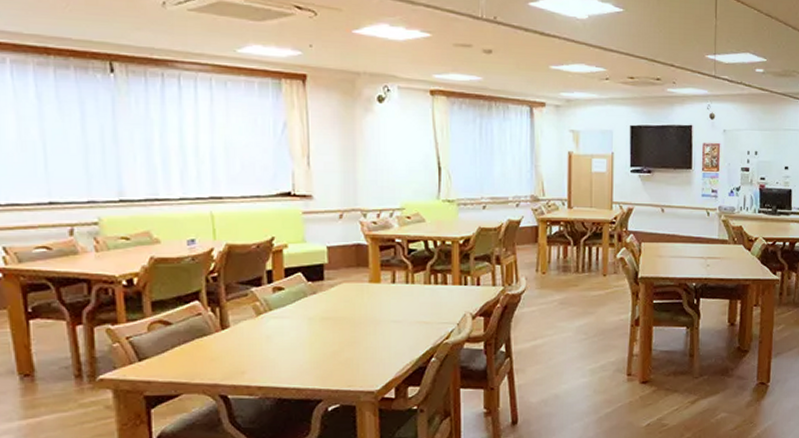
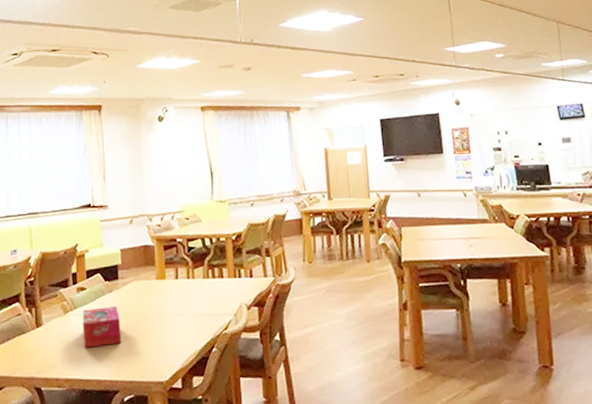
tissue box: none [279,310,327,354] -> present [82,306,122,348]

